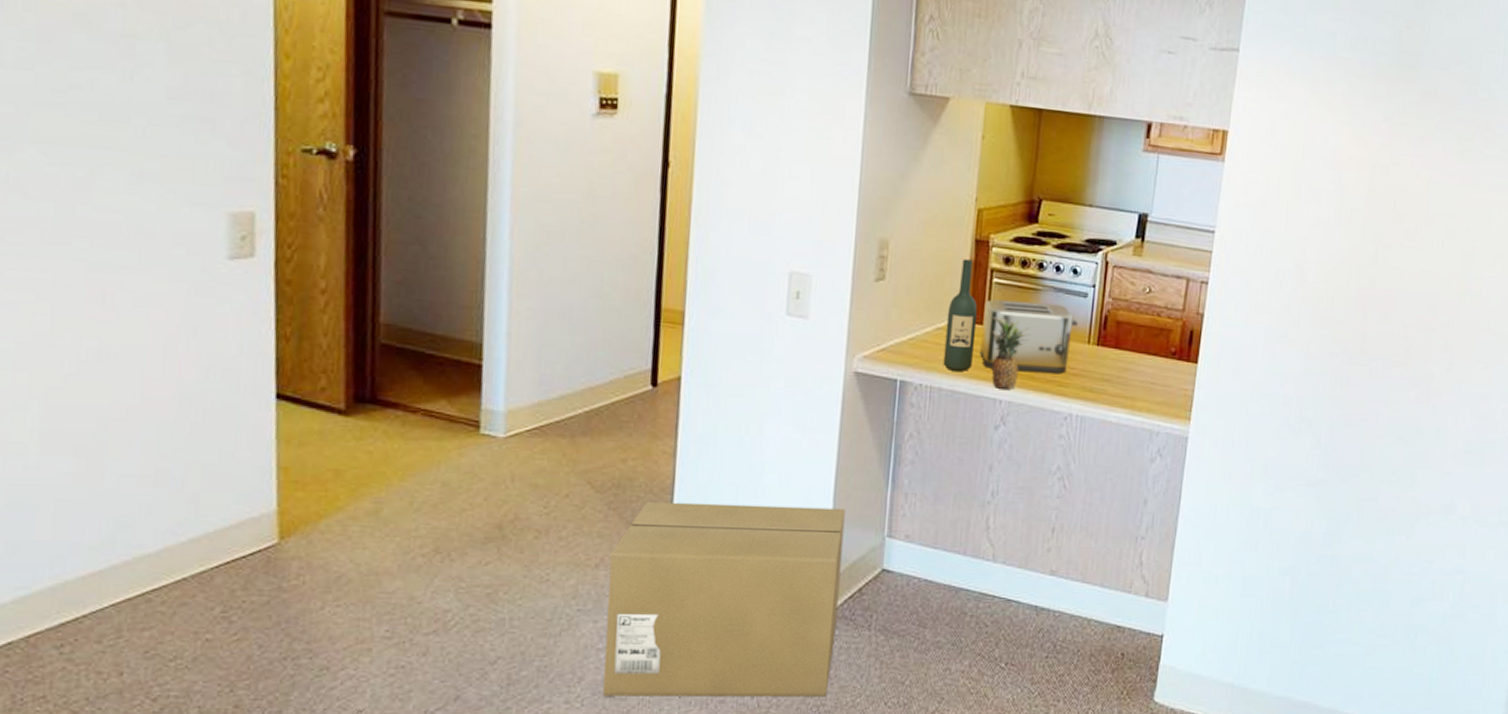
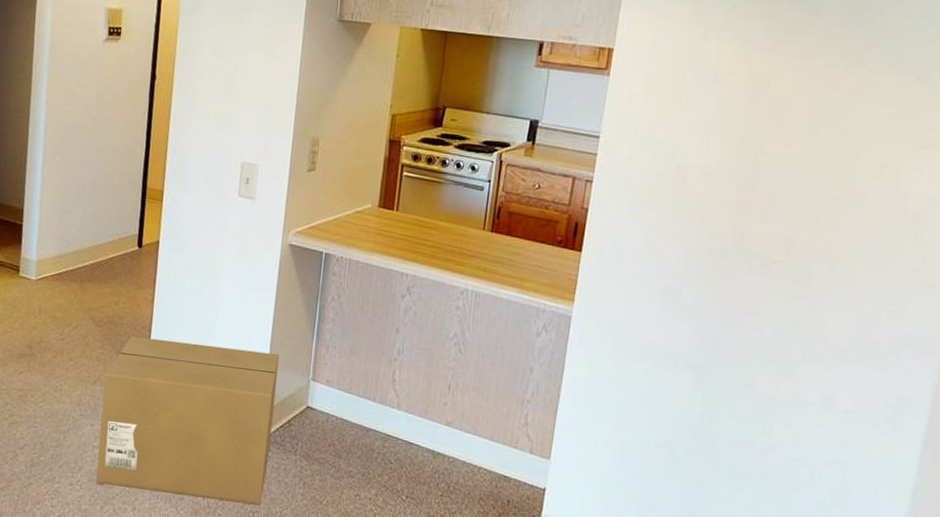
wine bottle: present [943,259,978,371] -> none [360,155,390,248]
toaster: present [979,299,1078,375] -> none [390,189,474,255]
fruit: present [991,317,1032,389] -> none [400,204,435,266]

